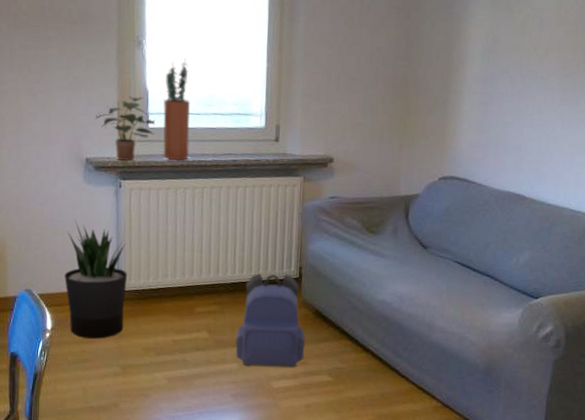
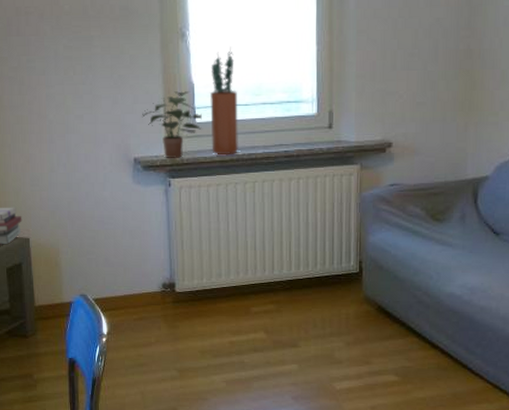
planter: present [64,220,127,339] -> none [118,222,180,342]
backpack: present [235,272,305,367] -> none [294,268,368,367]

